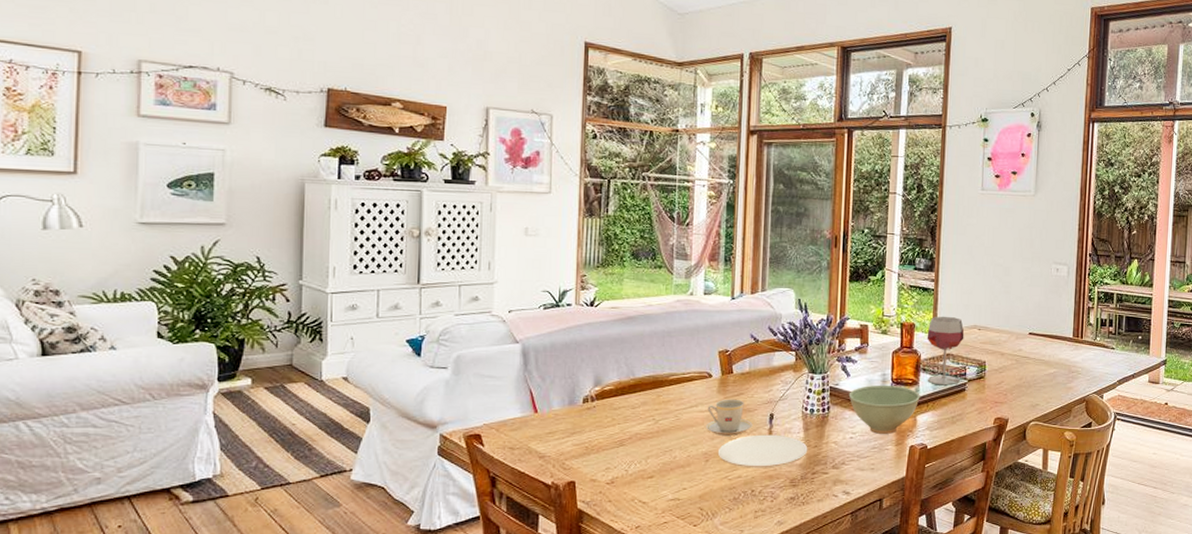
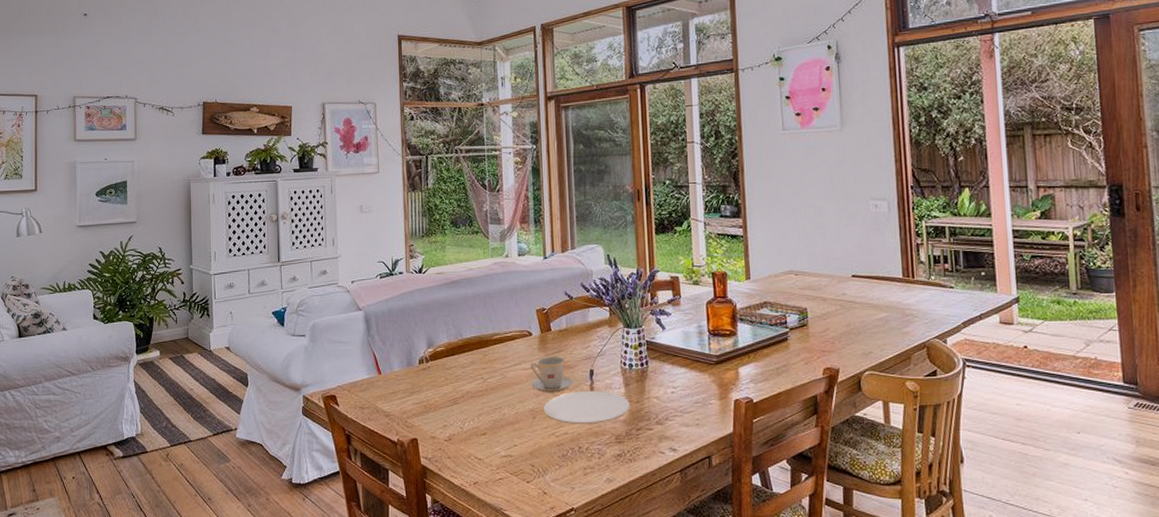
bowl: present [848,385,920,434] -> none [665,337,740,388]
wineglass: present [927,316,964,386] -> none [740,262,782,335]

